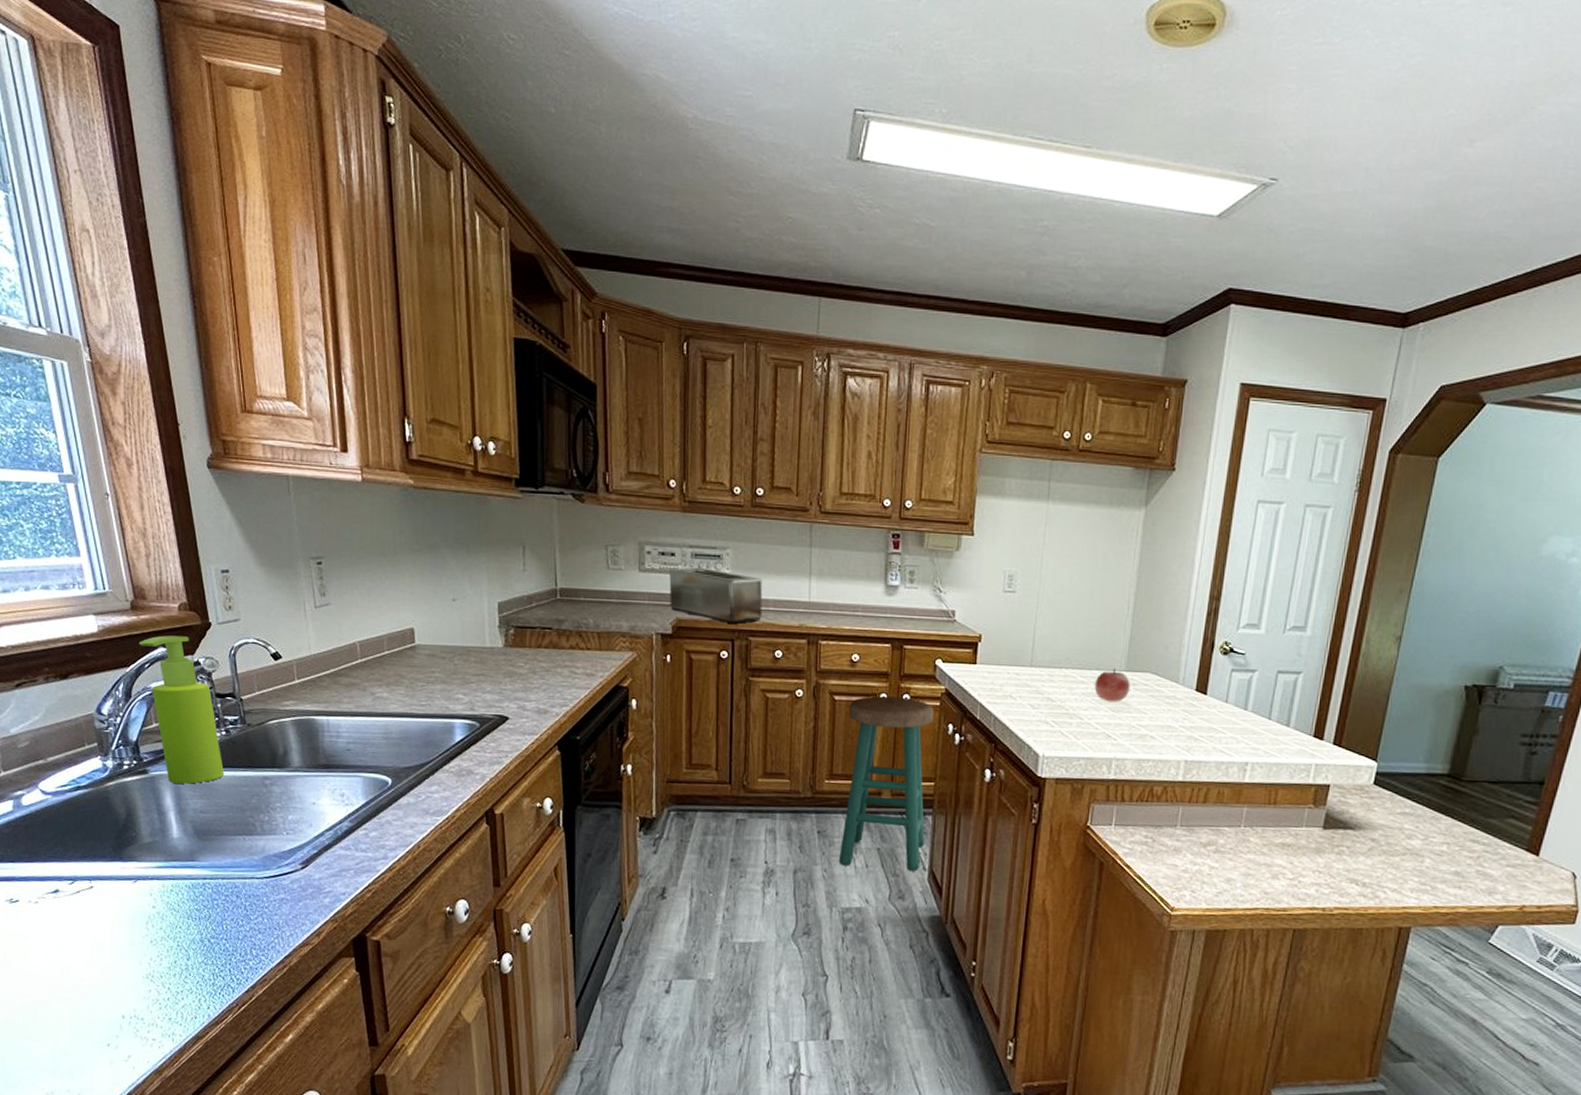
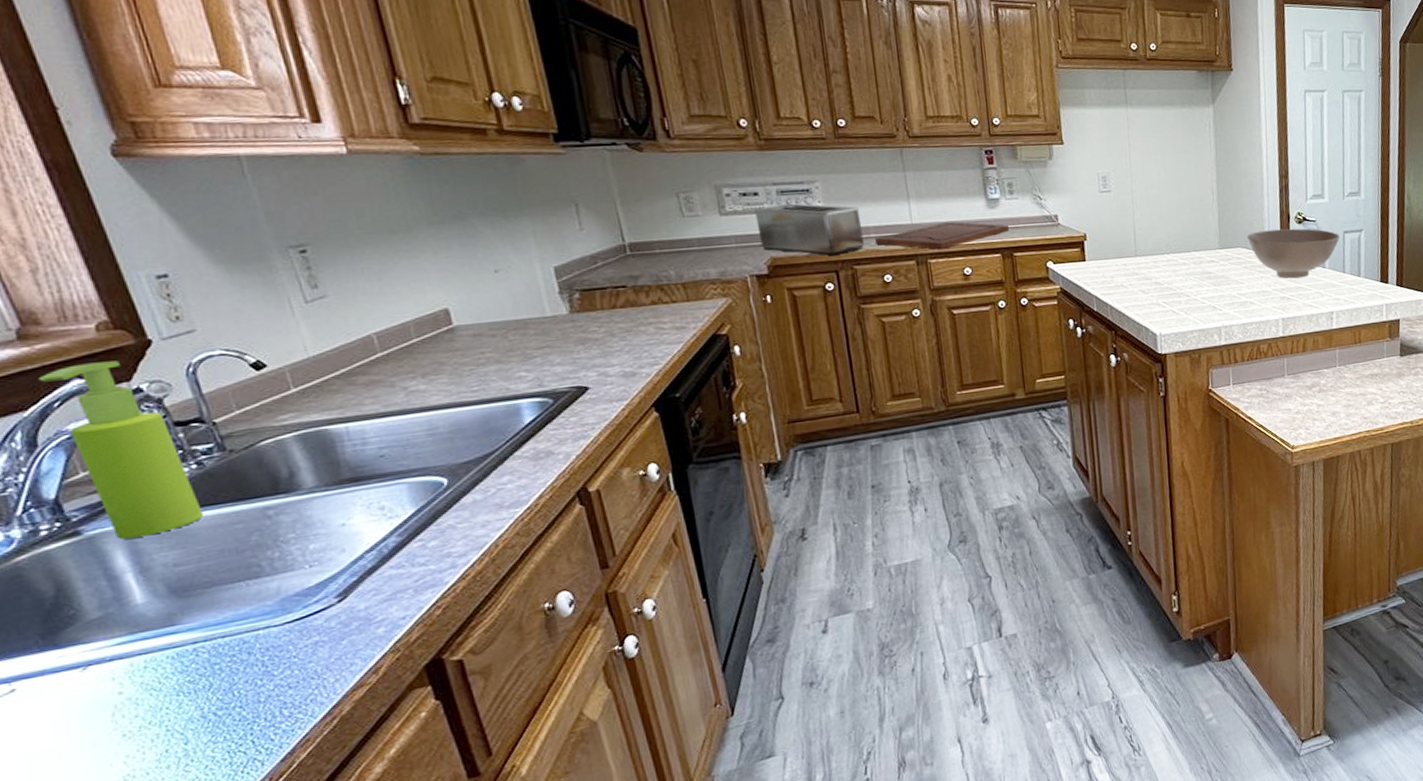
cutting board: none [773,603,904,631] -> present [875,221,1010,249]
stool: present [838,696,935,872] -> none [968,301,1065,470]
fruit: present [1094,668,1130,703] -> none [1194,248,1226,278]
bowl: none [1159,657,1272,718] -> present [1246,228,1340,279]

